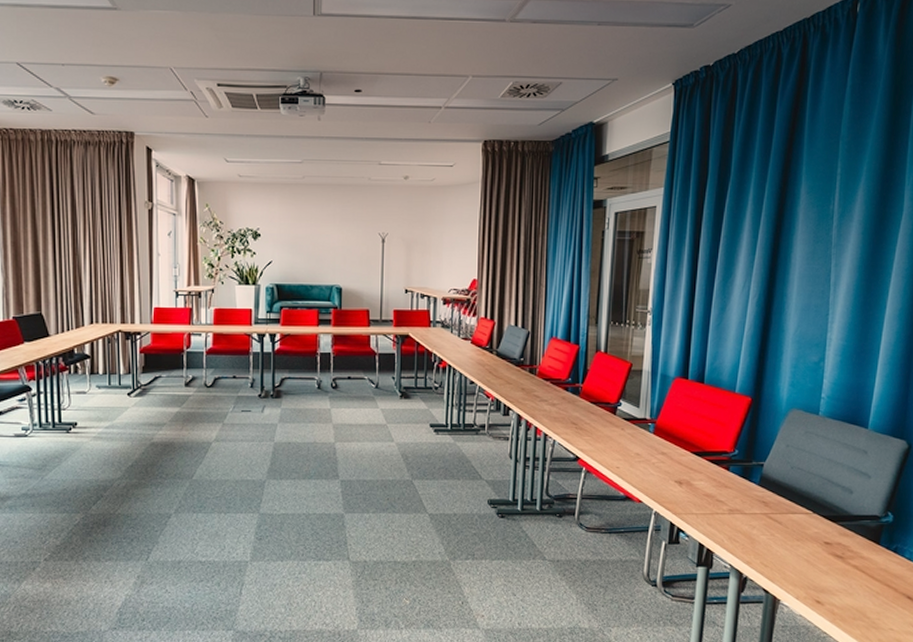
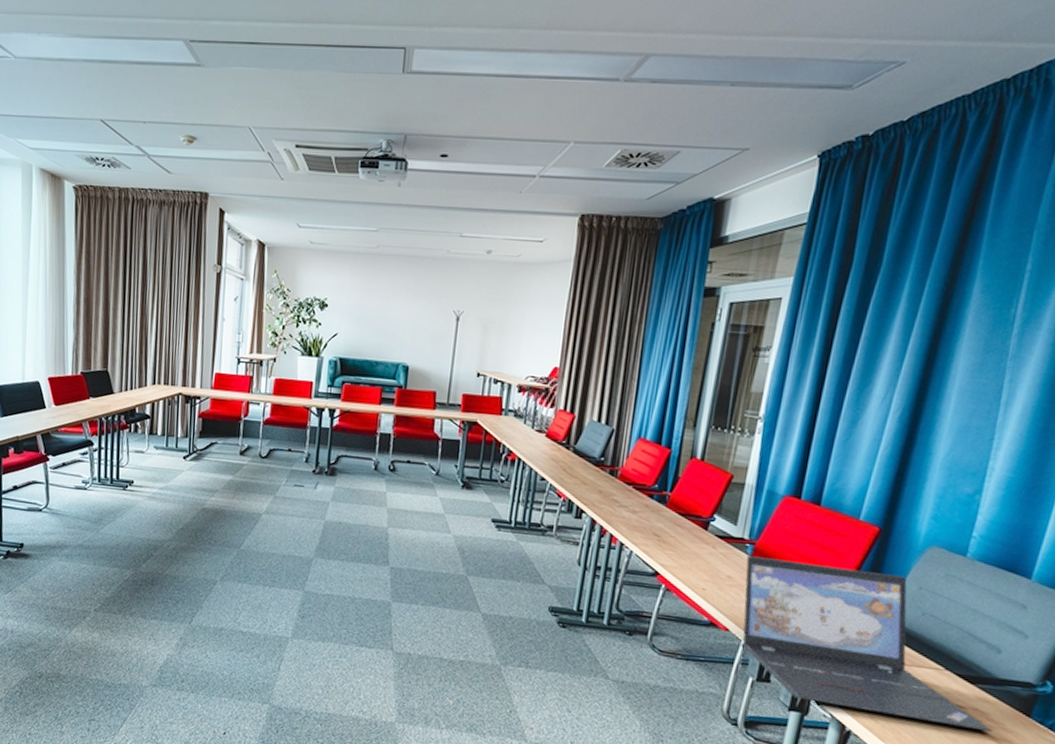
laptop: none [649,434,854,562] -> present [742,556,994,732]

